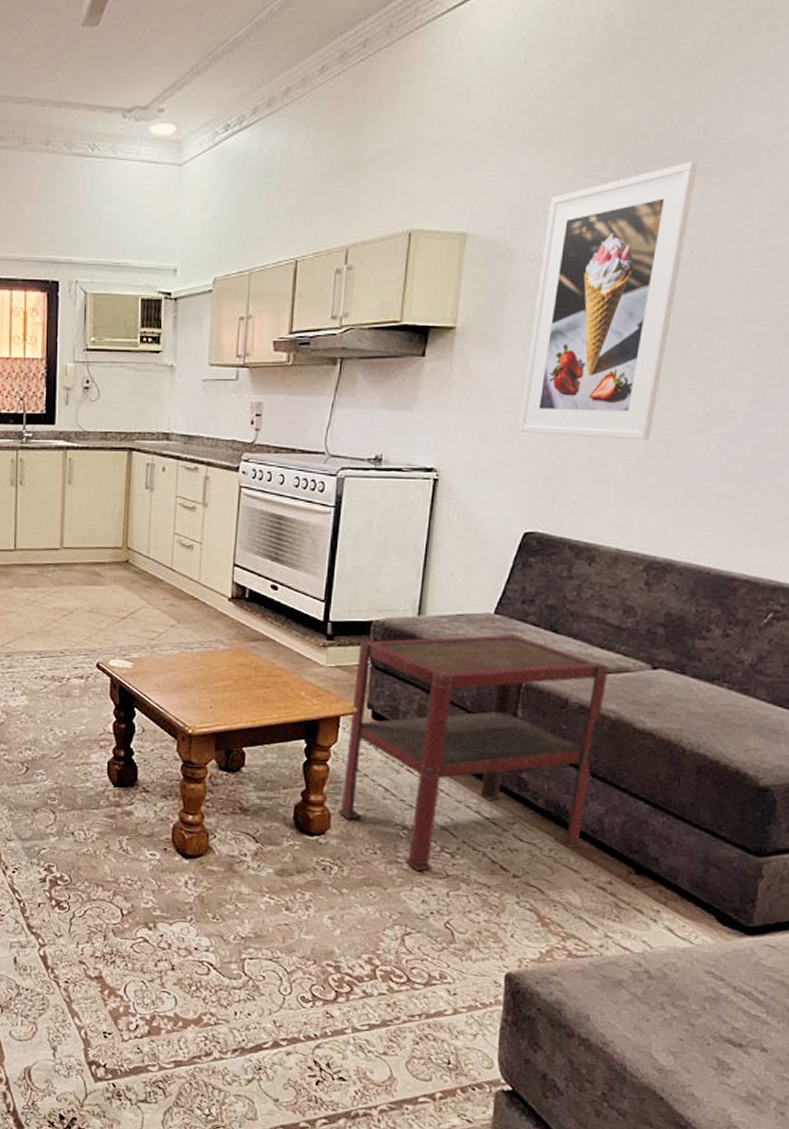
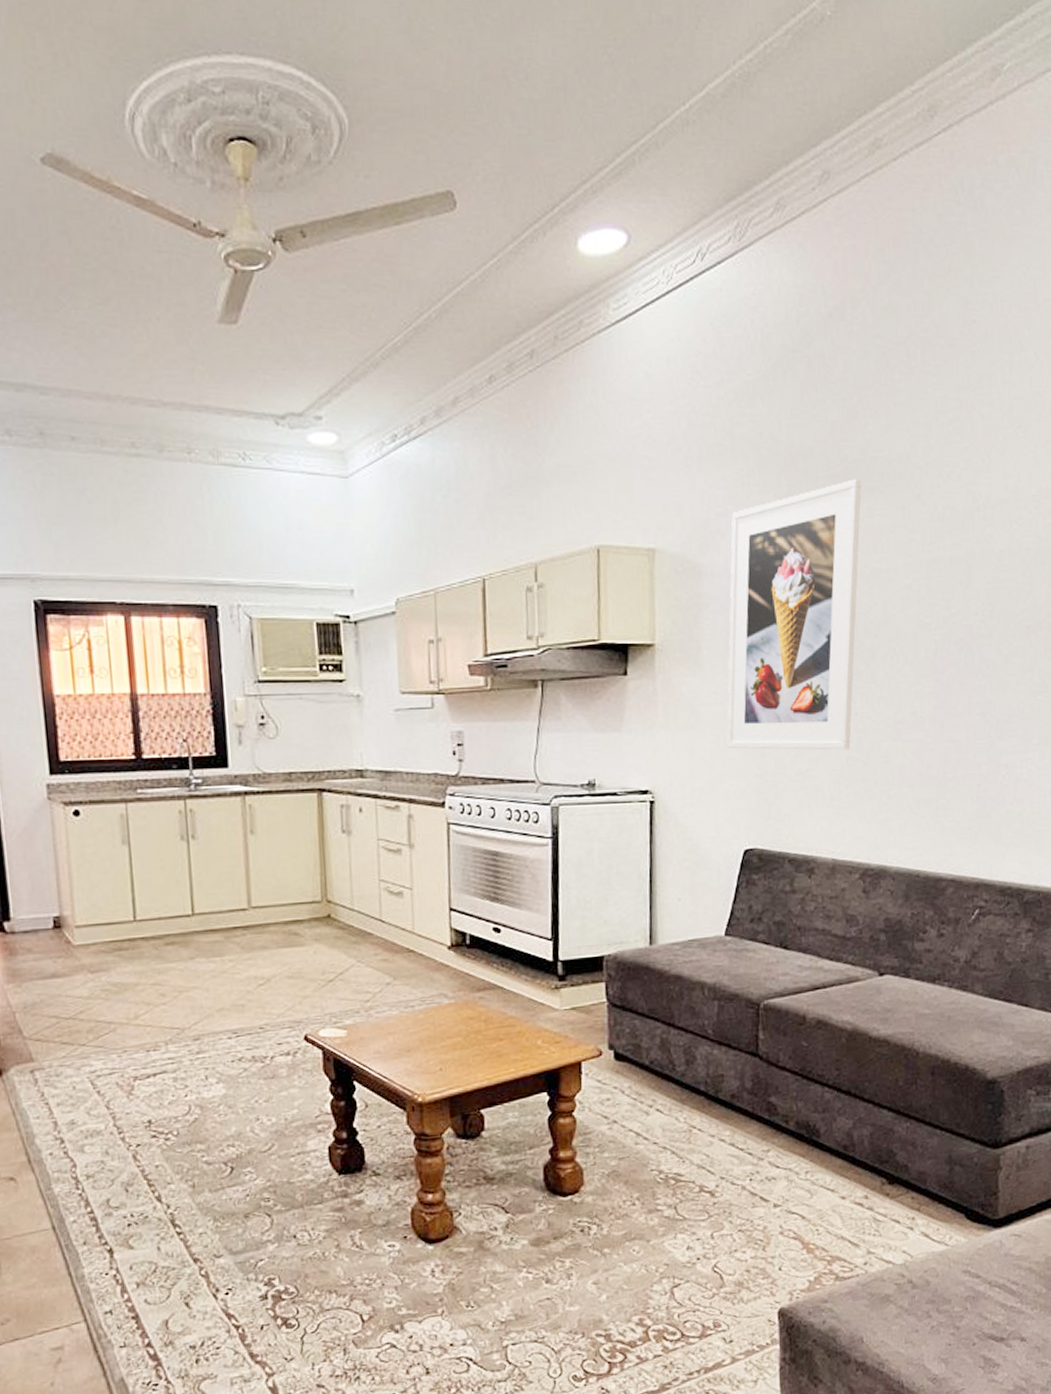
side table: present [338,634,610,871] -> none [590,955,840,1216]

